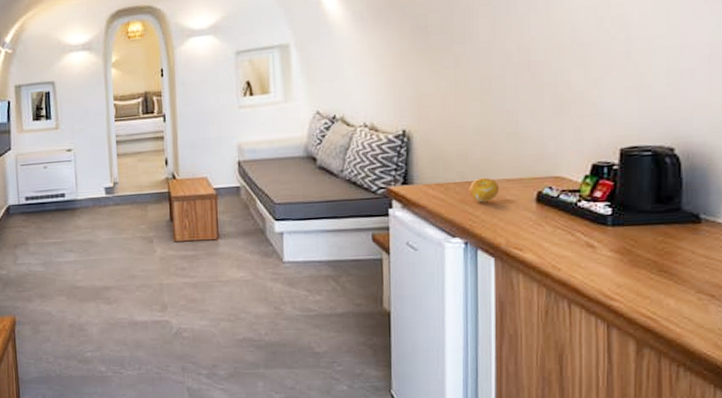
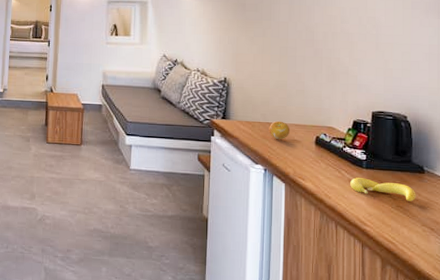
banana: none [589,239,688,263] -> present [350,178,416,202]

